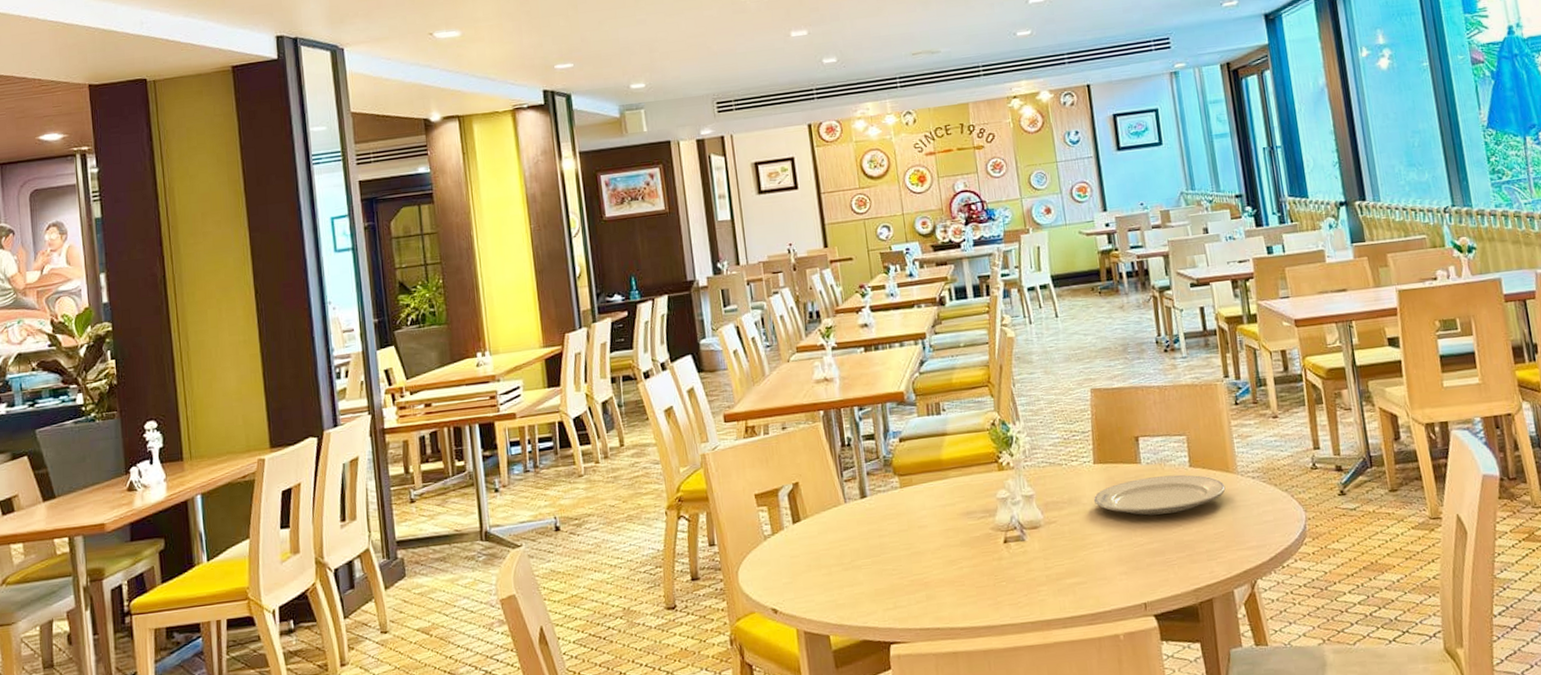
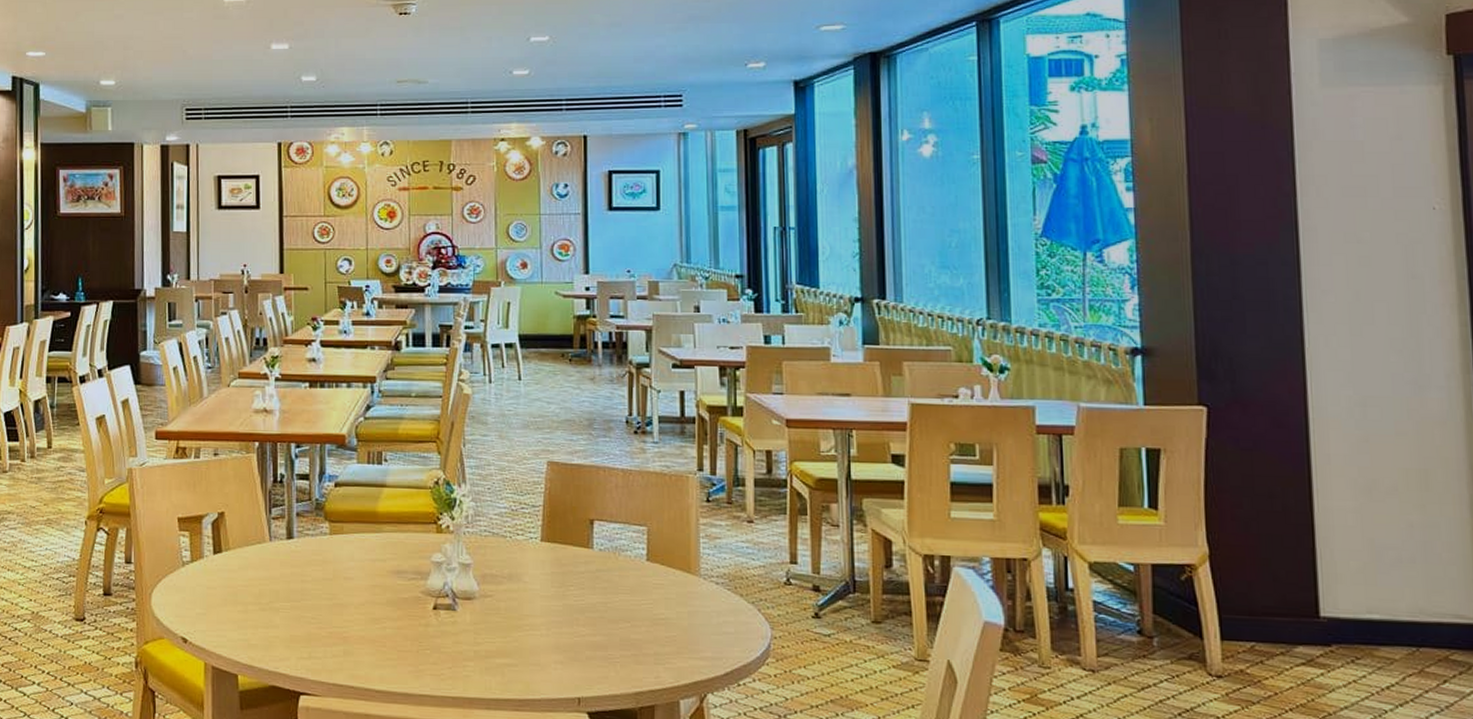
plate: present [1093,475,1226,516] -> none [536,565,684,607]

